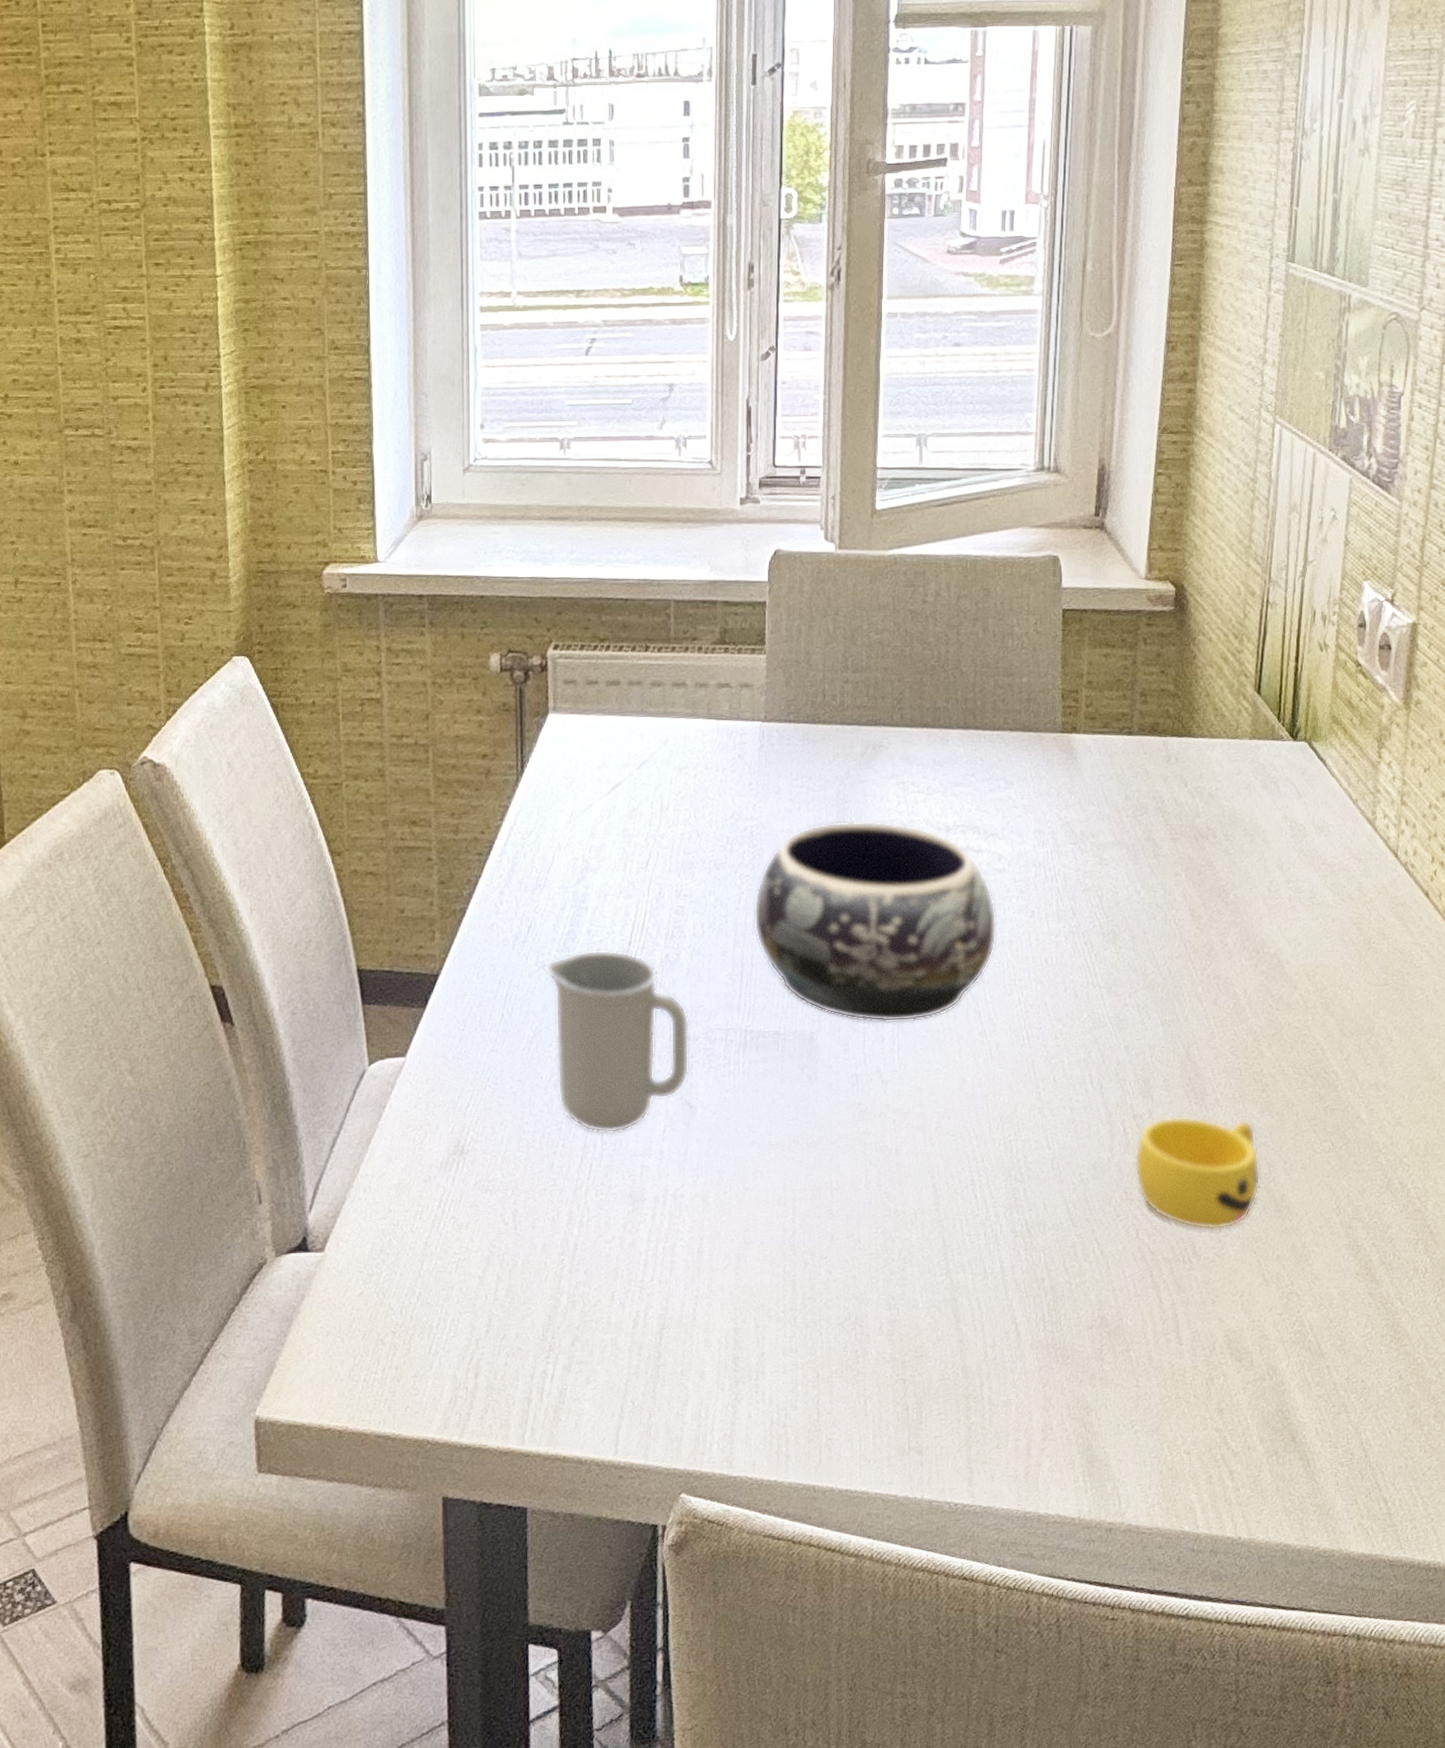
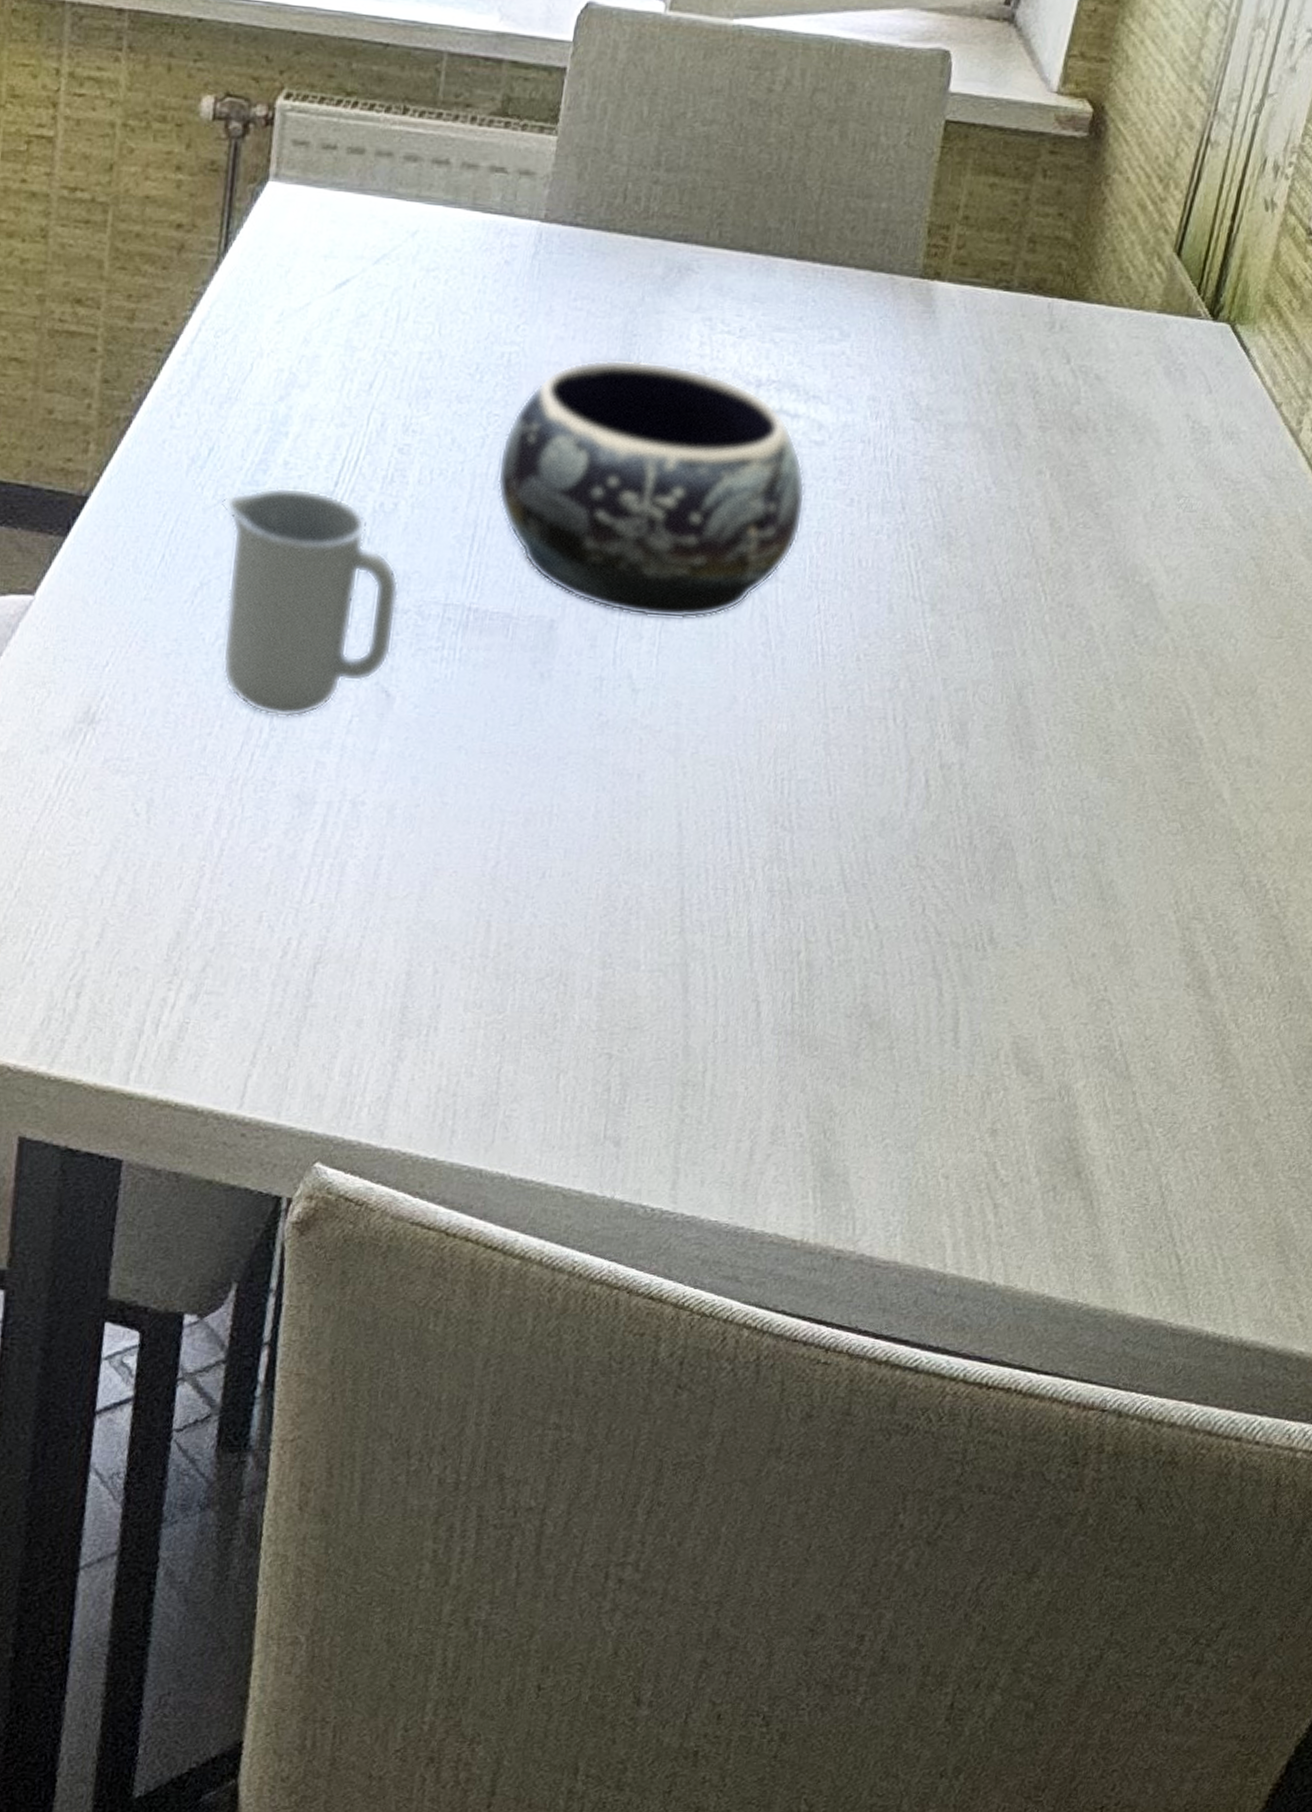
cup: present [1134,1116,1261,1230] -> none [931,770,1089,915]

